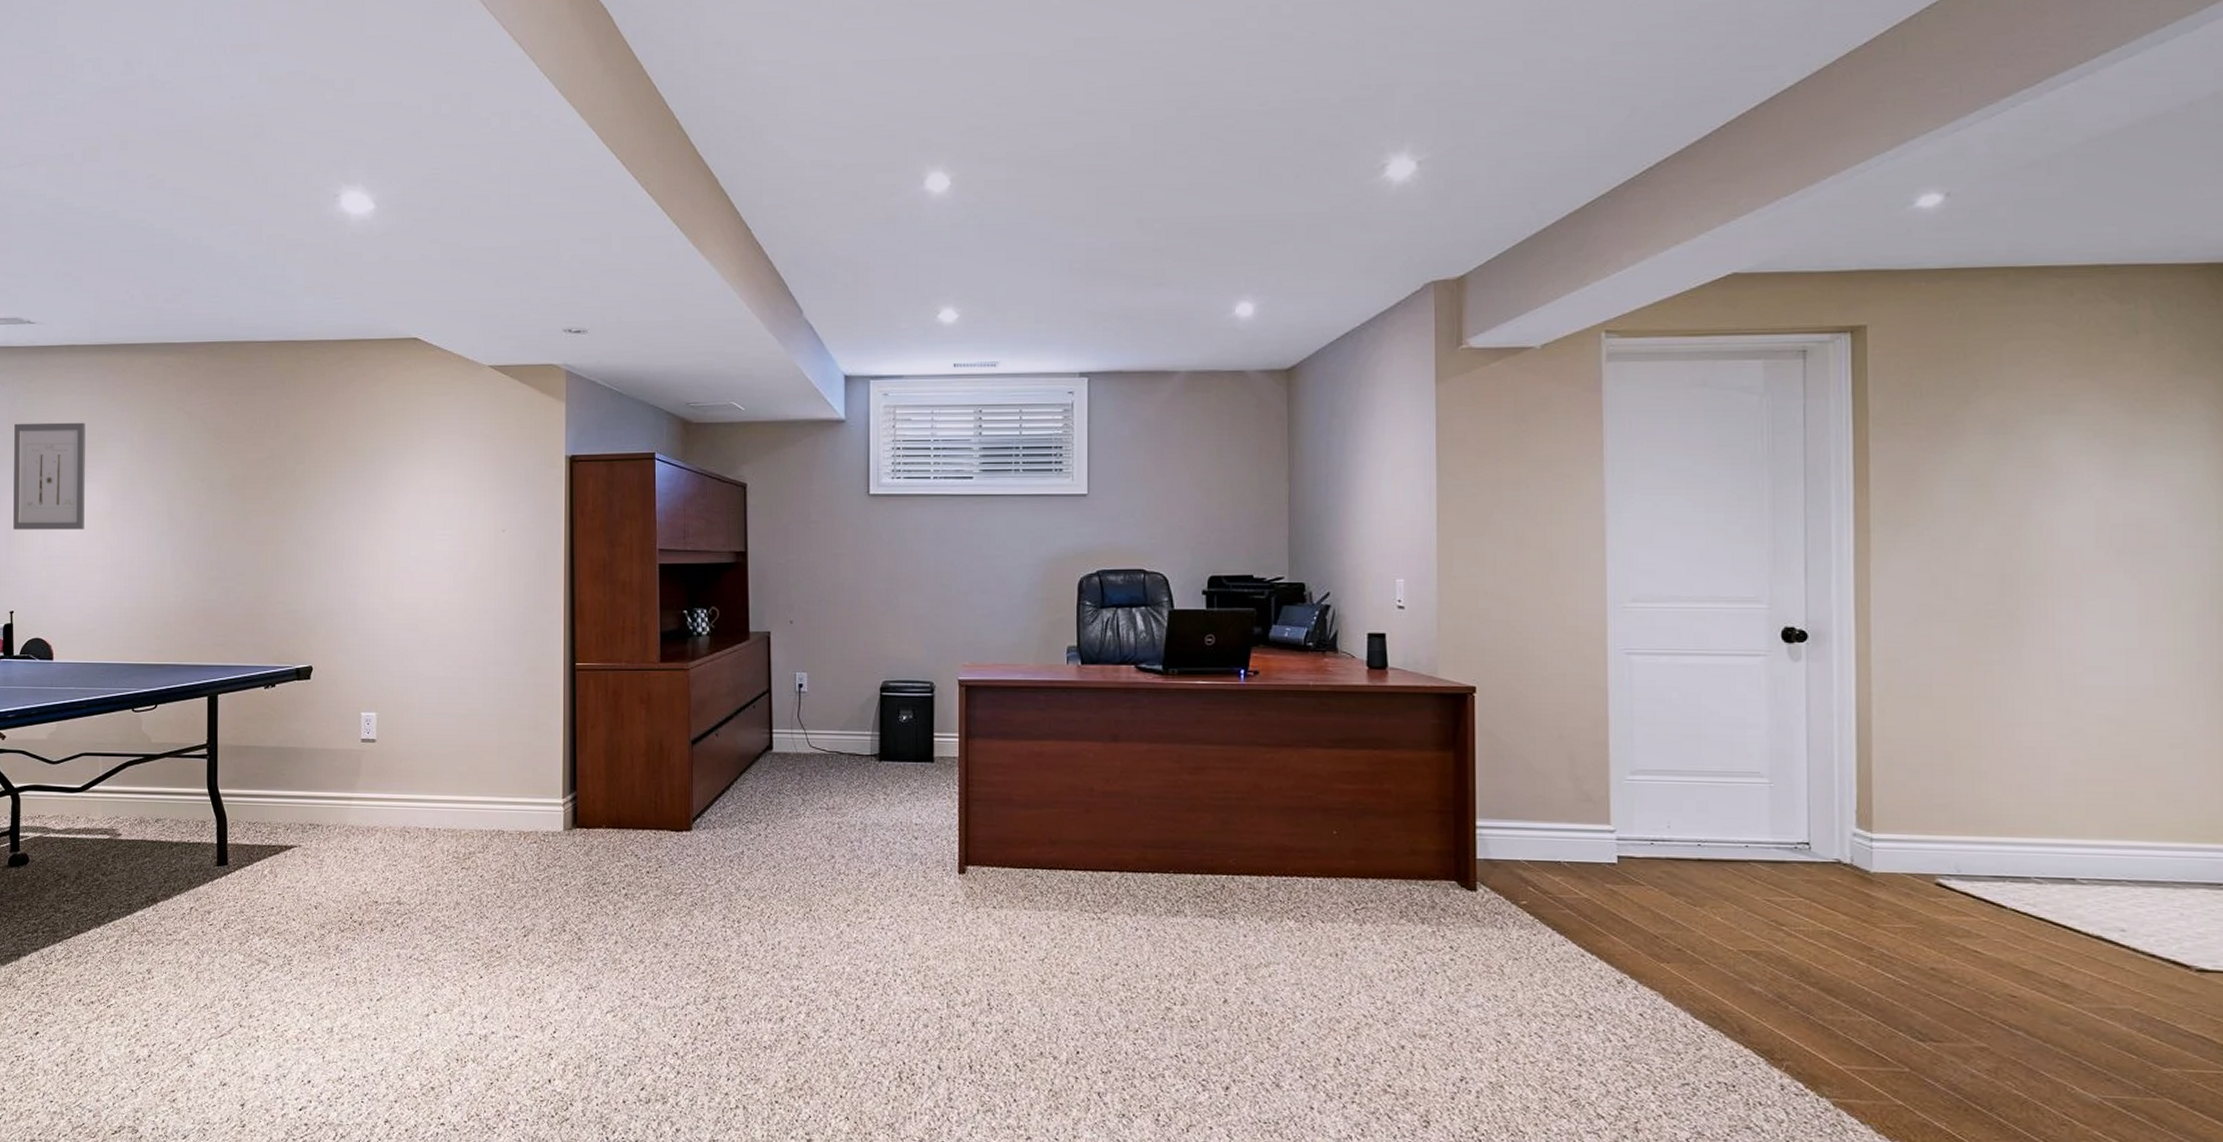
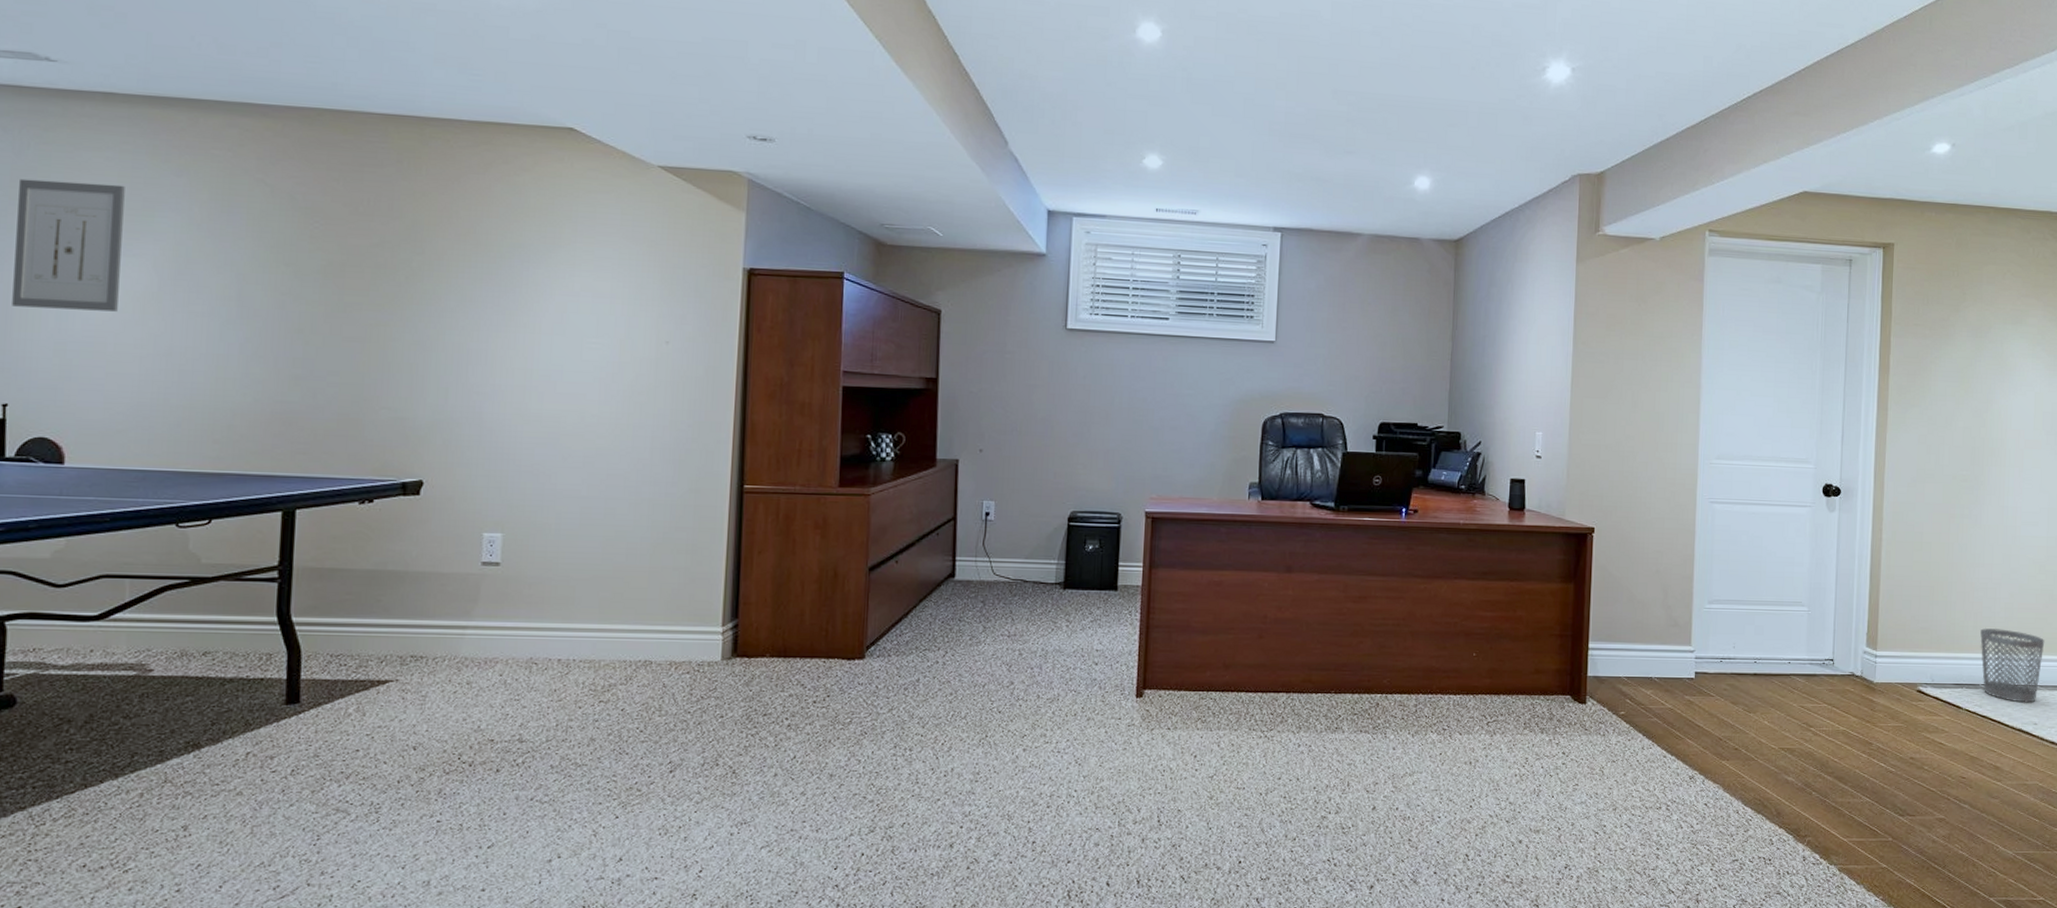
wastebasket: none [2028,805,2132,903] -> present [1980,628,2045,703]

